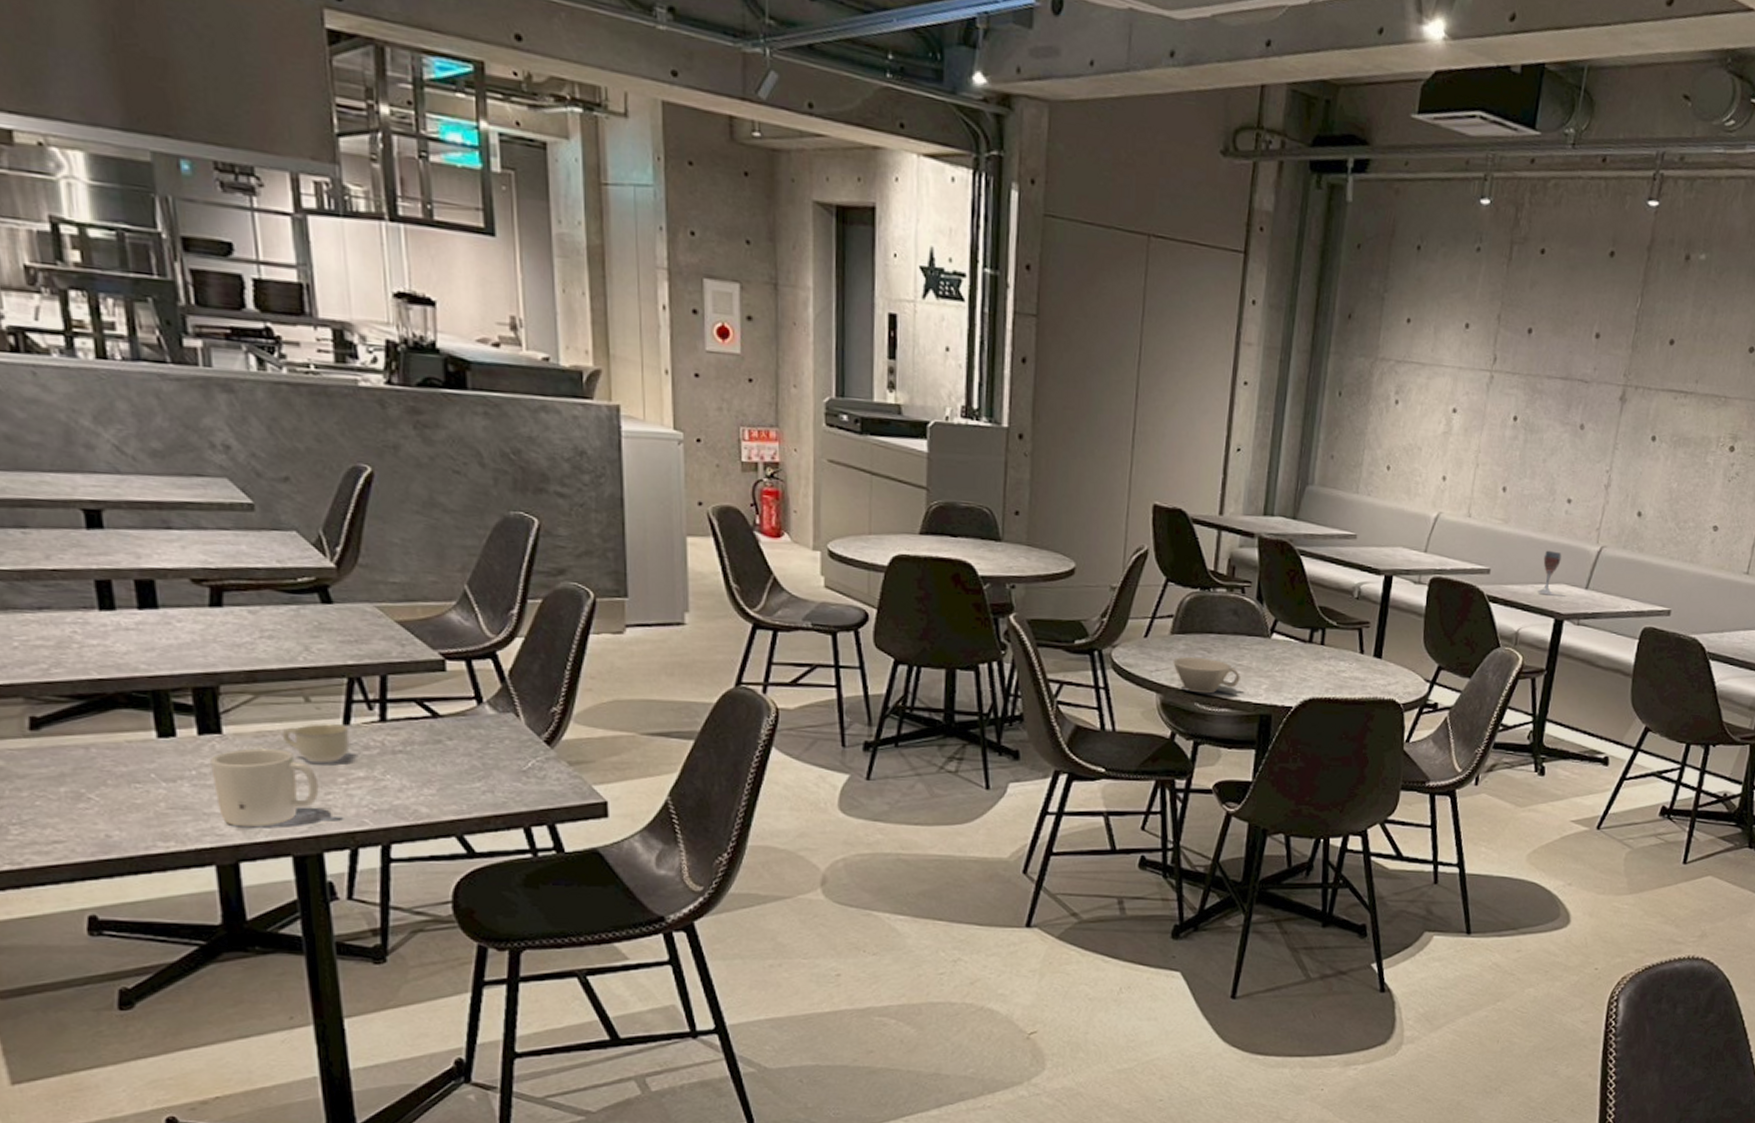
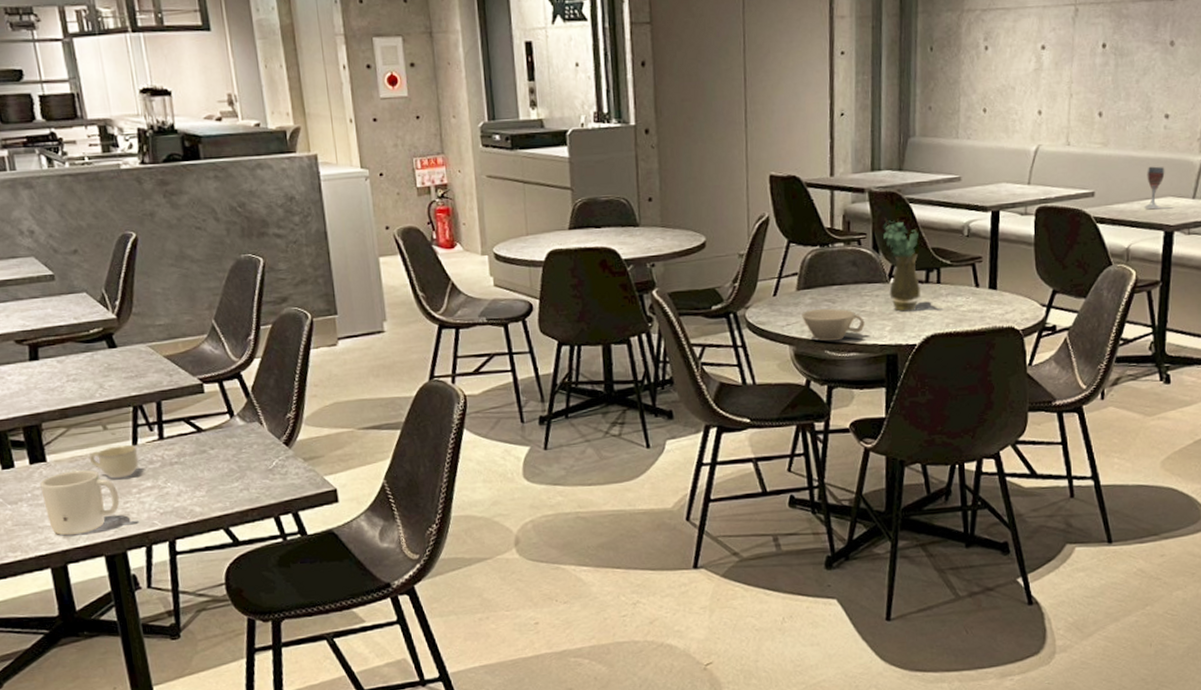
vase: none [1269,568,1307,671] -> present [883,218,921,312]

